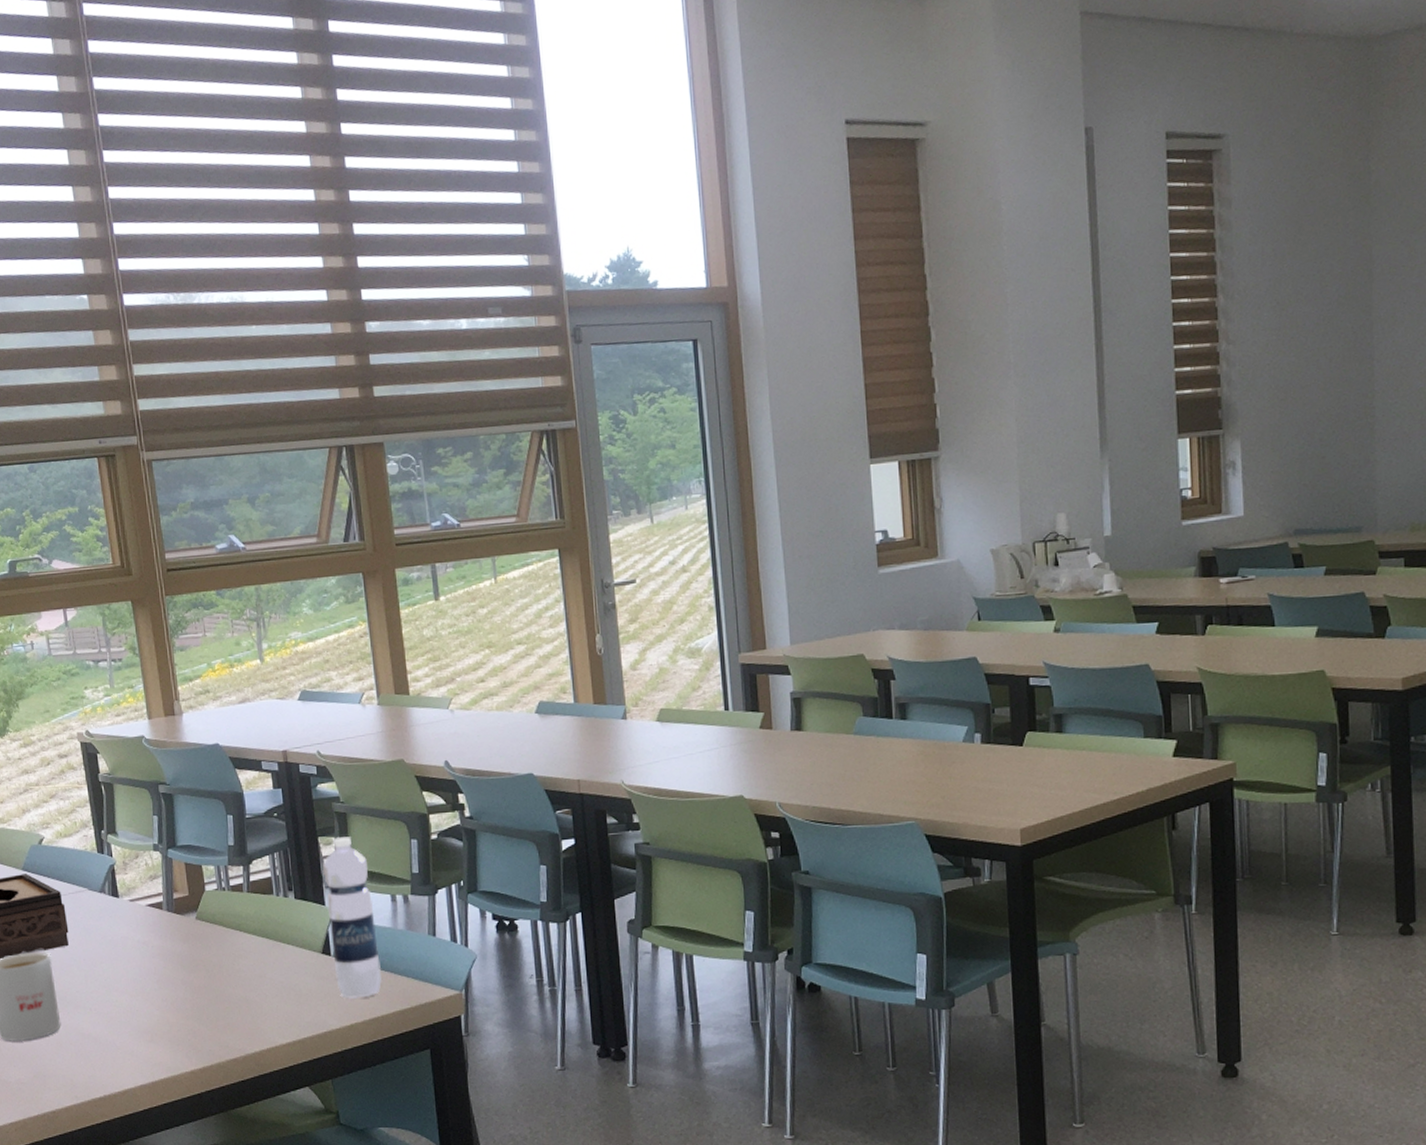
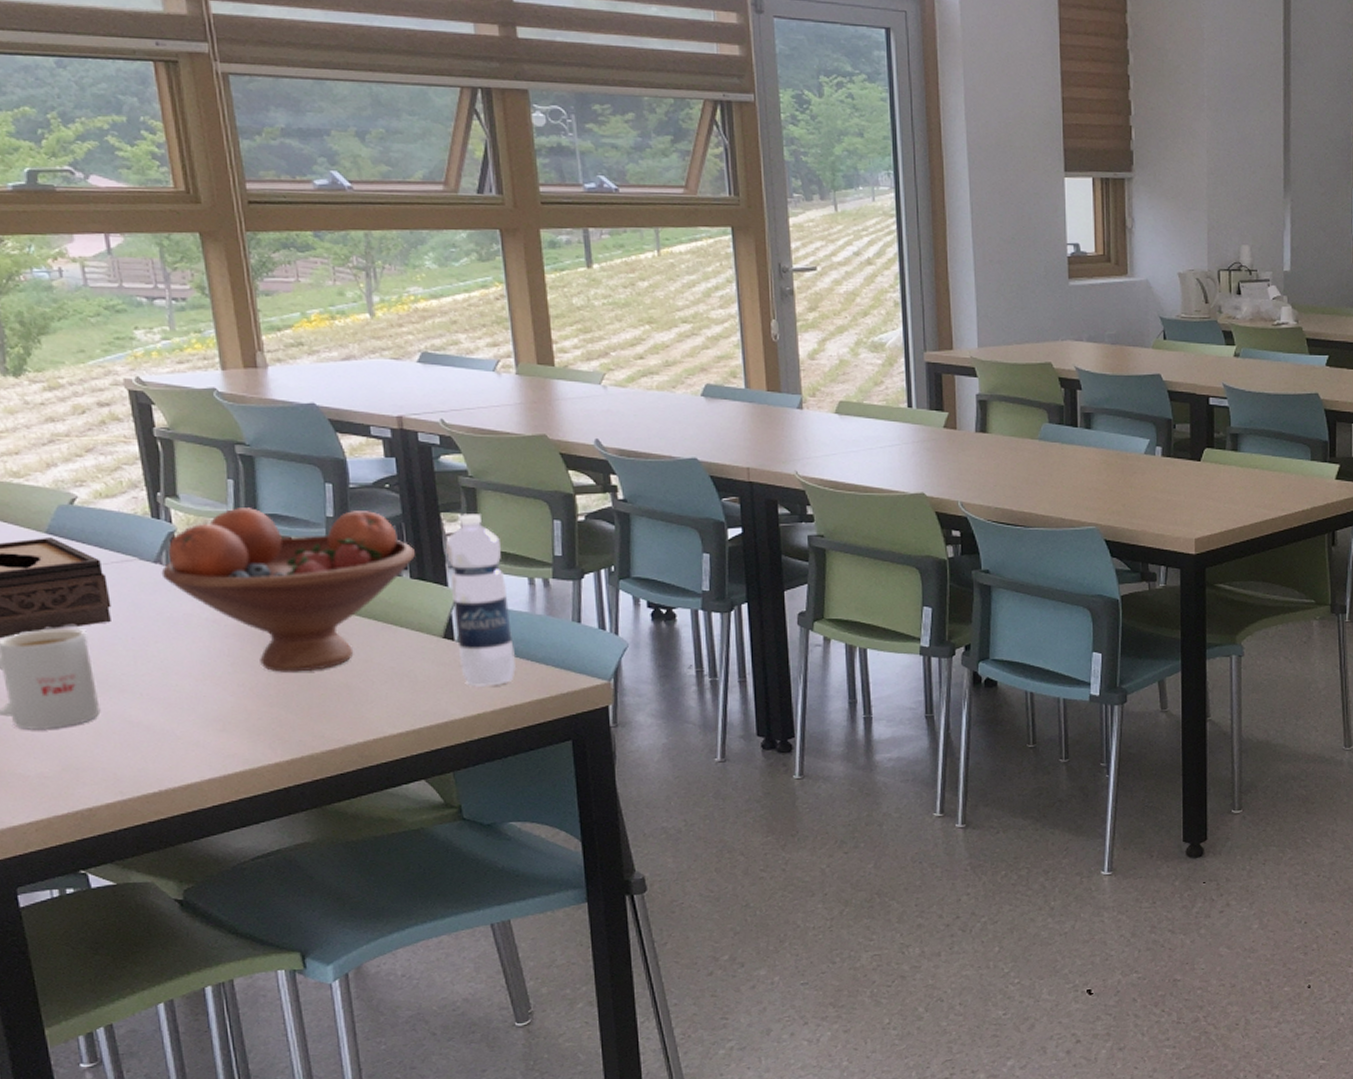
fruit bowl: none [104,838,298,988] -> present [161,508,415,672]

